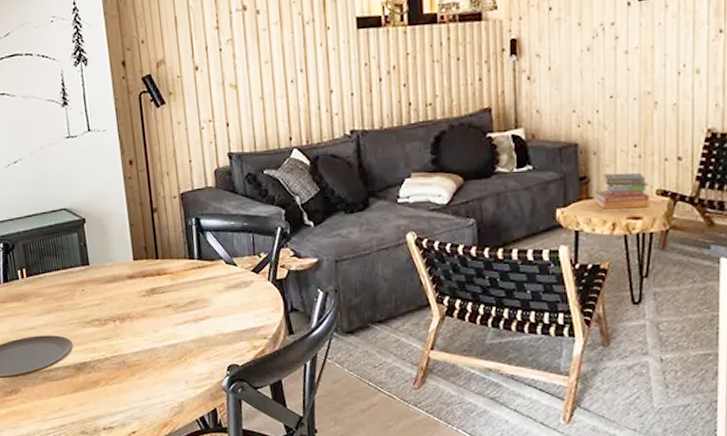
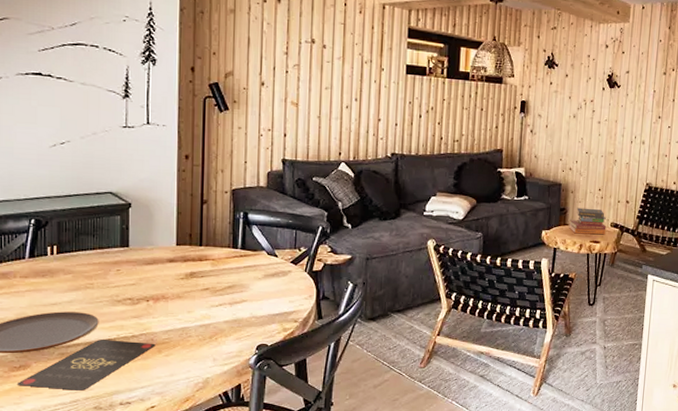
playing card: none [11,363,128,415] -> present [16,339,156,391]

